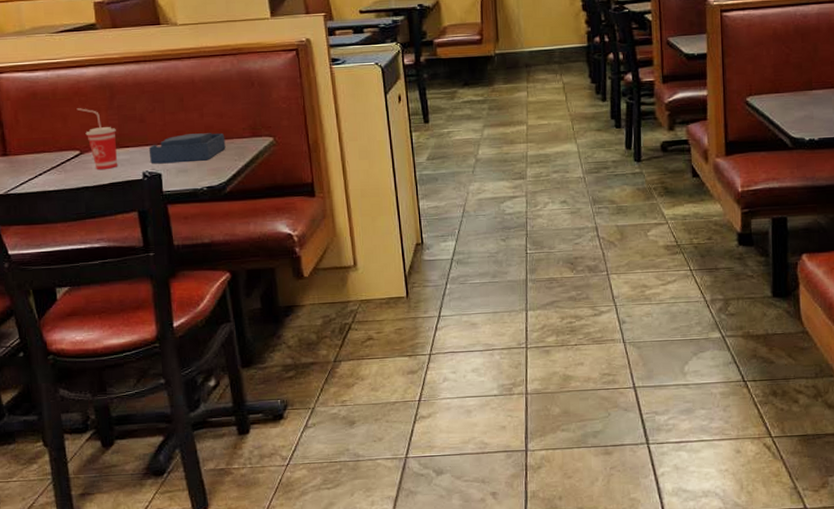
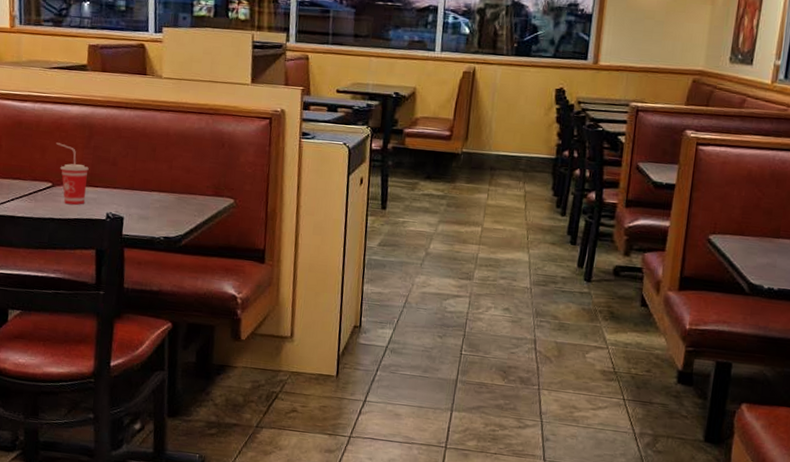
napkin holder: present [148,133,226,164] -> none [115,183,189,212]

